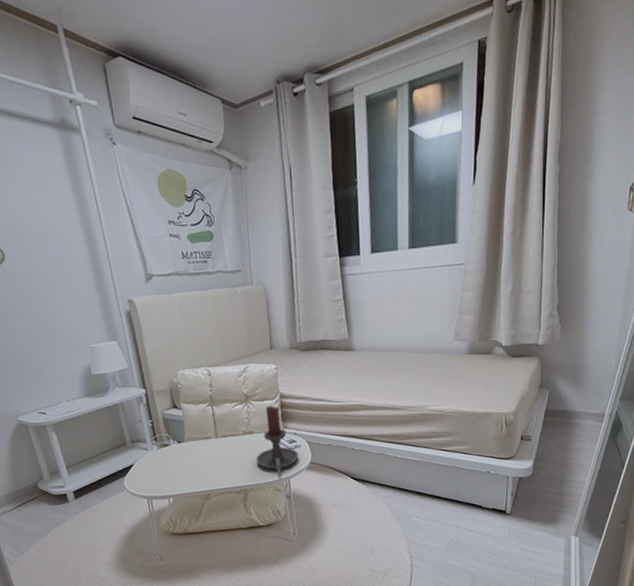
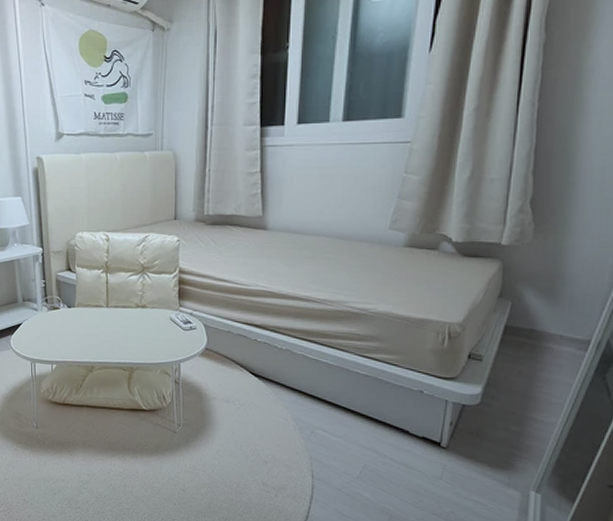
candle holder: present [256,406,299,473] -> none [147,280,193,354]

